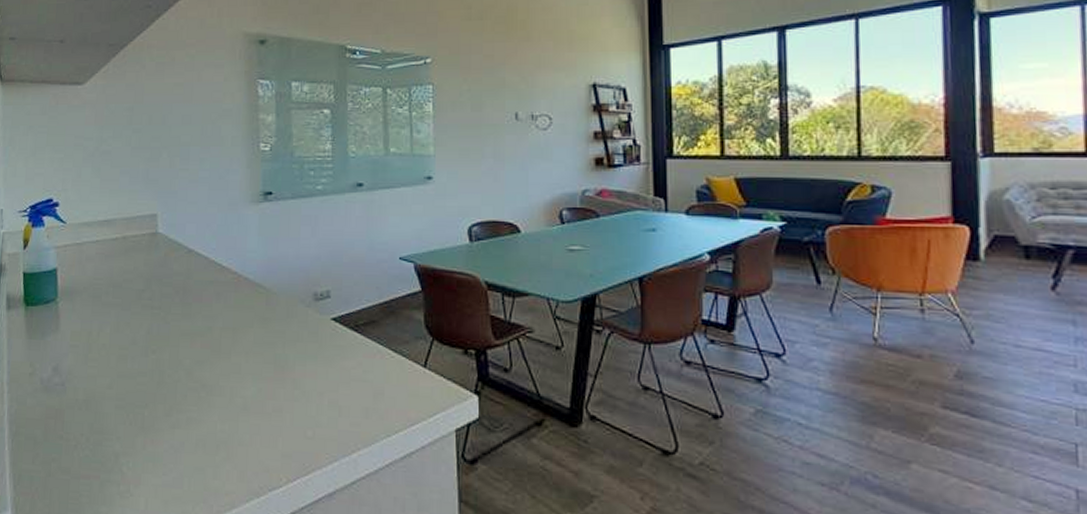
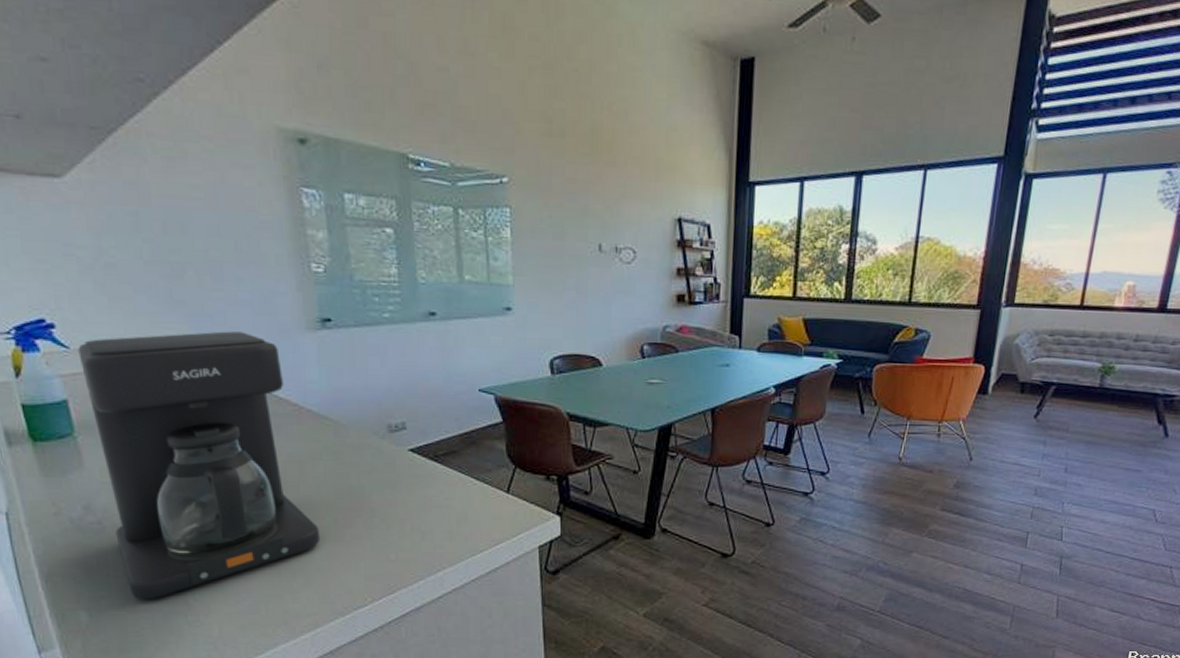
coffee maker: none [71,205,245,465] -> present [78,331,321,599]

